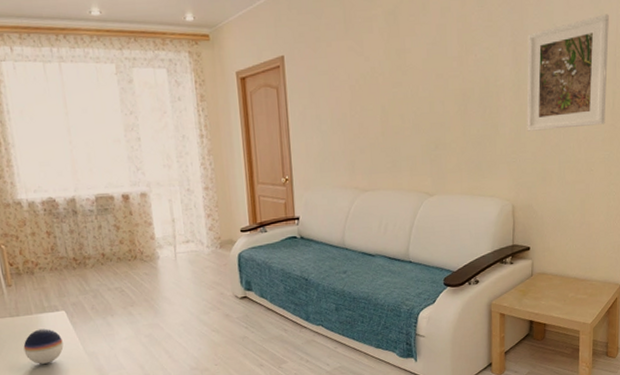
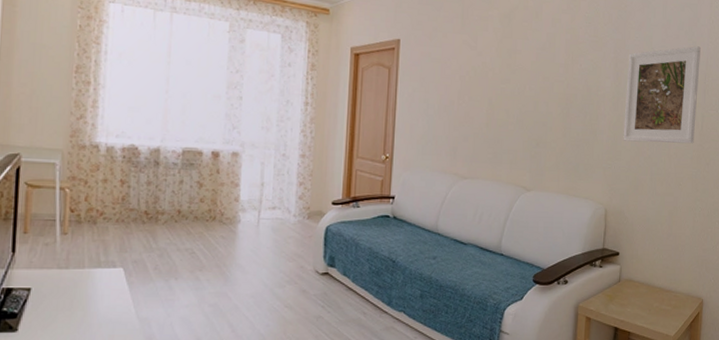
speaker: present [23,328,64,364] -> none [65,285,113,326]

